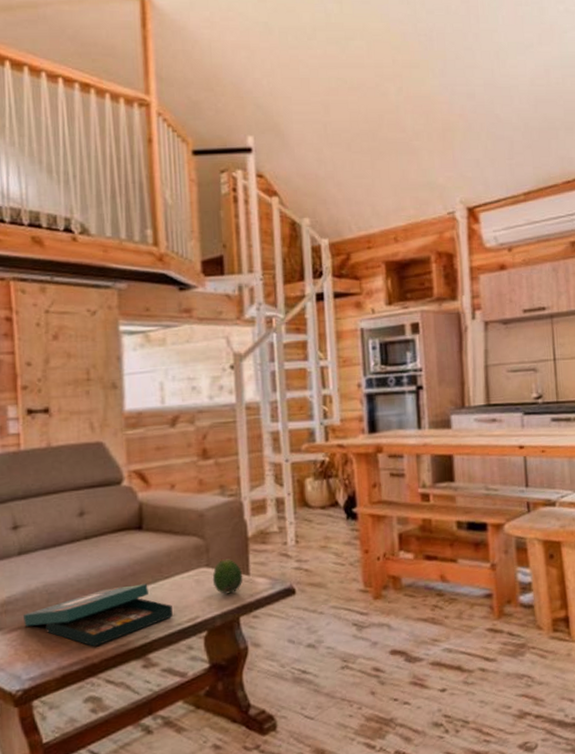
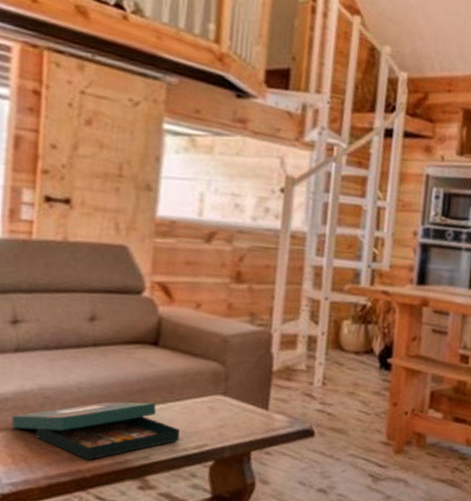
fruit: present [212,558,244,595] -> none [227,388,261,426]

